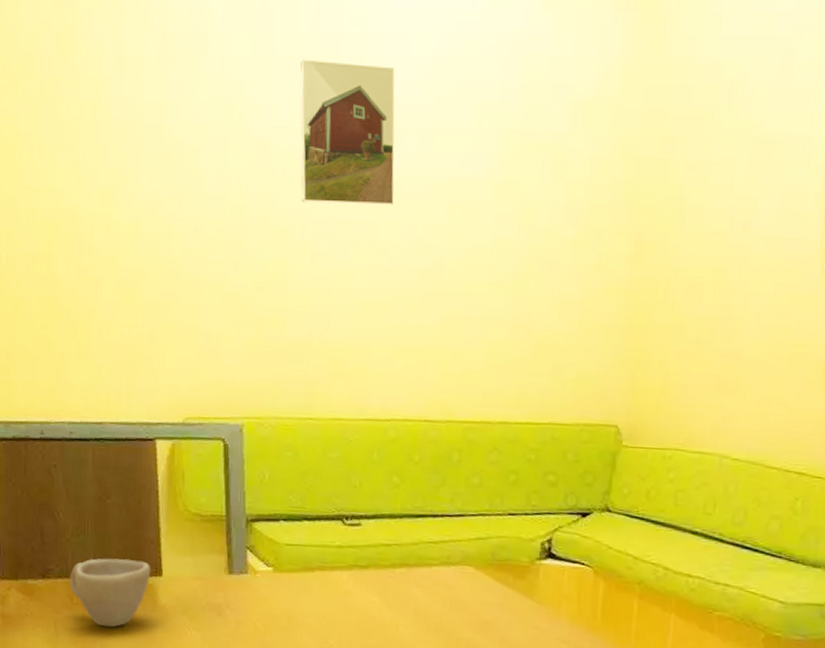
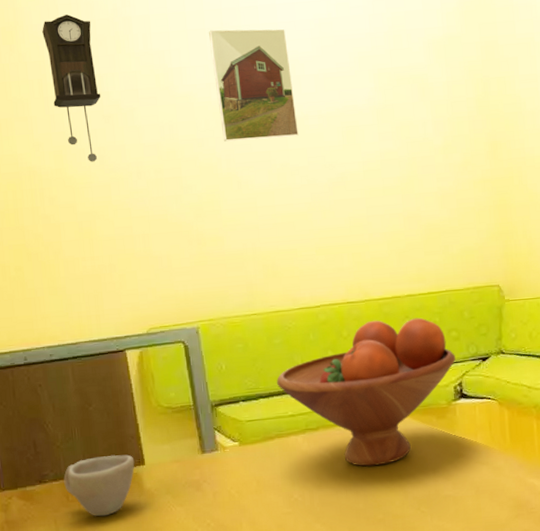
pendulum clock: none [103,22,163,209] -> present [42,14,101,162]
fruit bowl: none [327,446,549,623] -> present [277,317,456,467]

